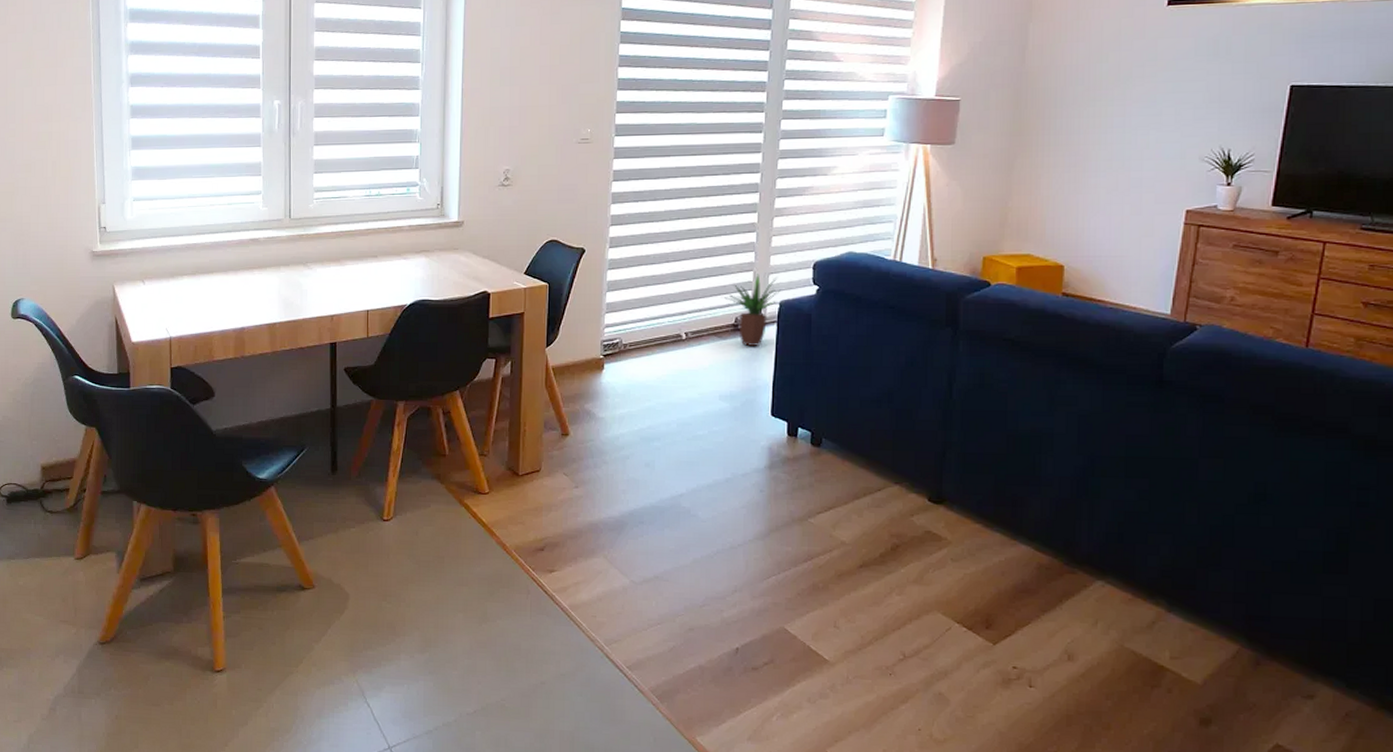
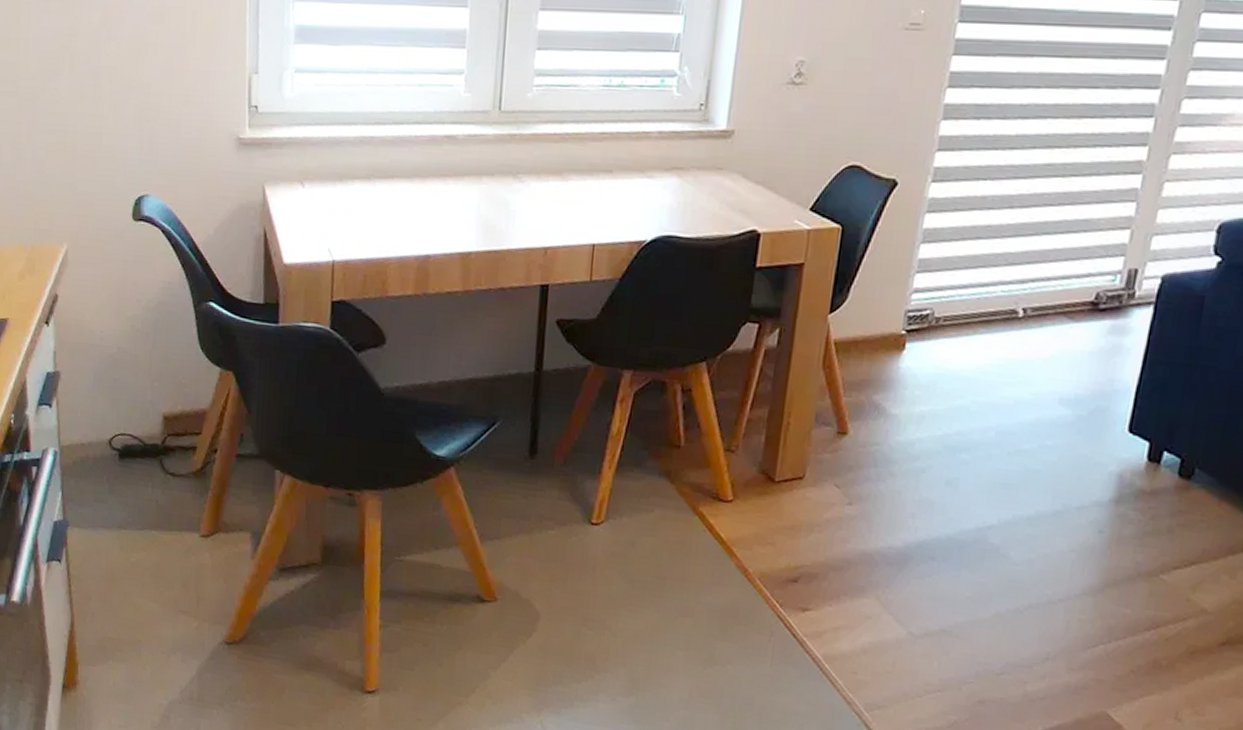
potted plant: present [724,274,781,346] -> none [1085,234,1166,335]

